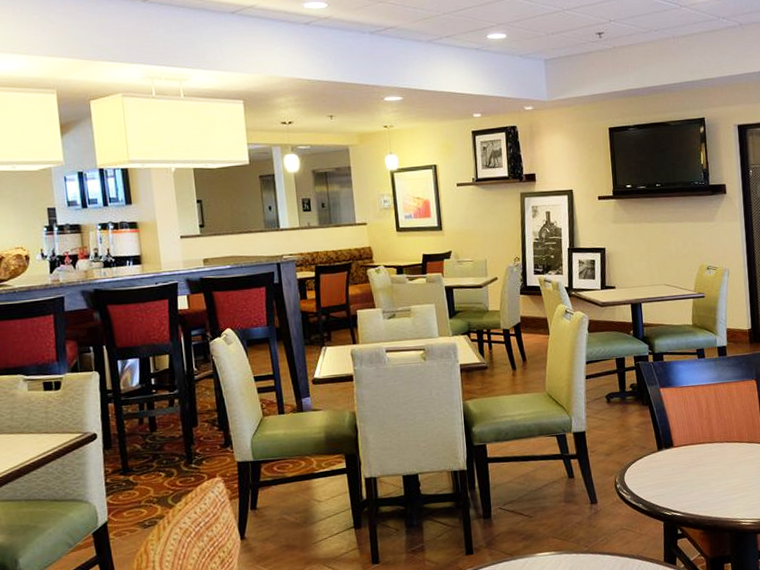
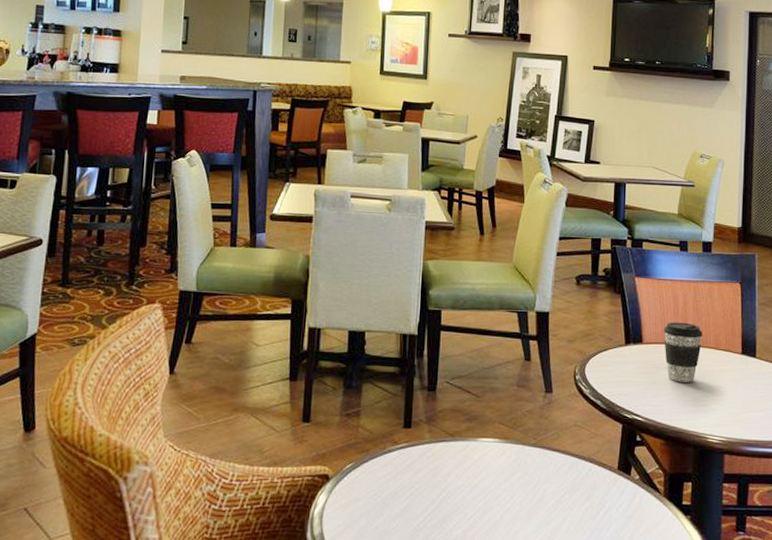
coffee cup: none [690,422,727,477] -> present [663,322,703,382]

